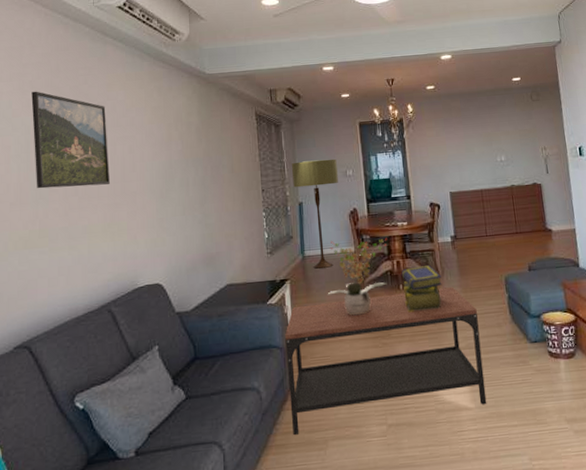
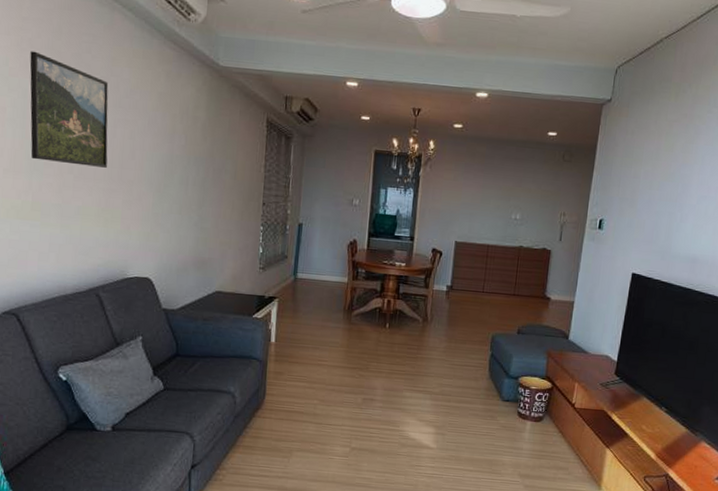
coffee table: present [285,287,487,435] -> none [261,325,457,447]
floor lamp: present [291,159,338,269] -> none [296,180,345,294]
potted plant: present [328,237,387,316] -> none [314,267,382,345]
stack of books: present [401,265,442,313] -> none [388,309,429,353]

